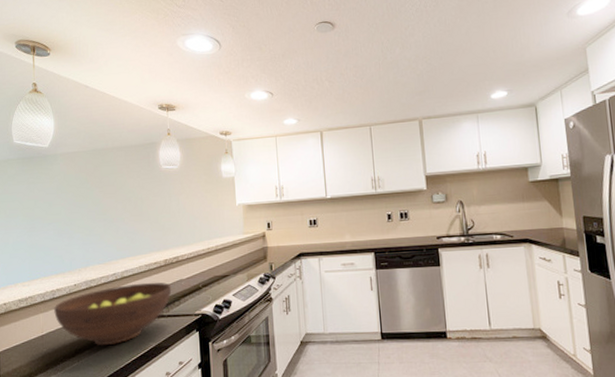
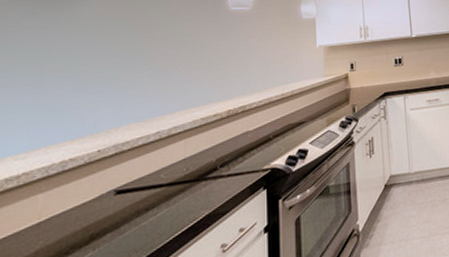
fruit bowl: present [54,282,172,346] -> none [62,136,235,225]

